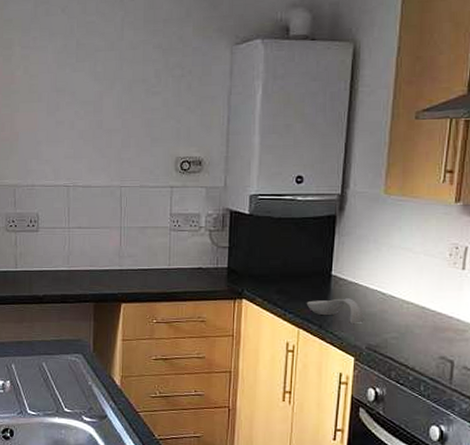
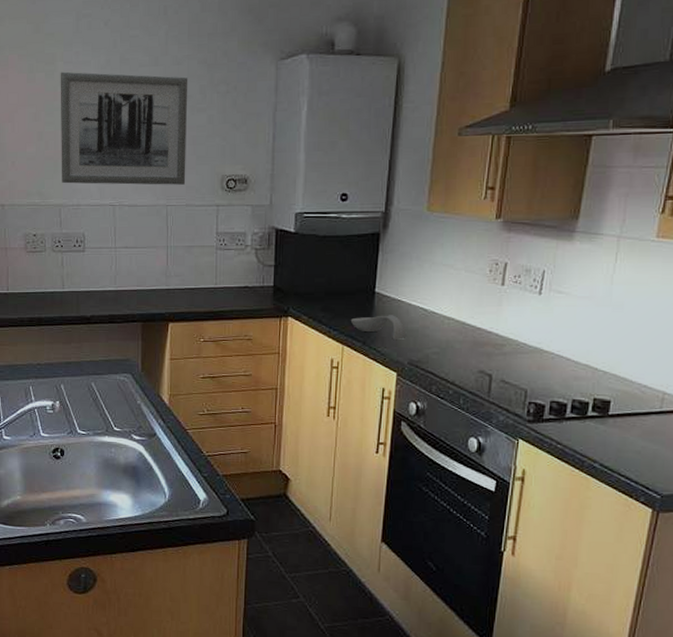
wall art: none [16,56,144,167] -> present [60,71,188,185]

